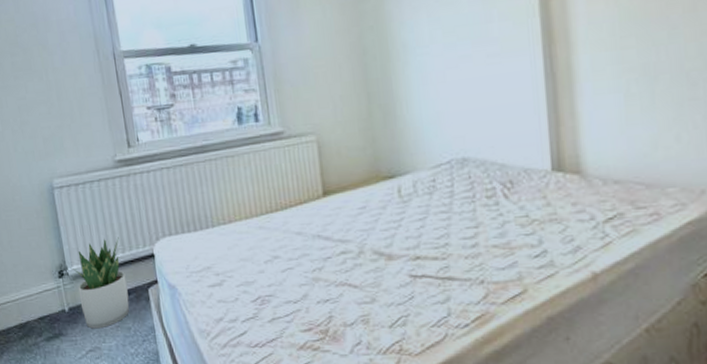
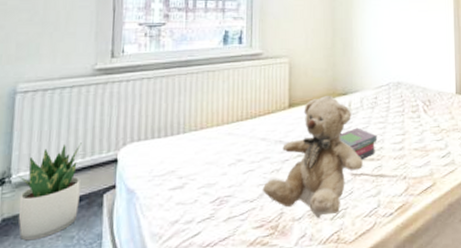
teddy bear: none [304,179,424,326] -> present [262,95,363,219]
books: none [389,219,441,258] -> present [339,127,377,159]

